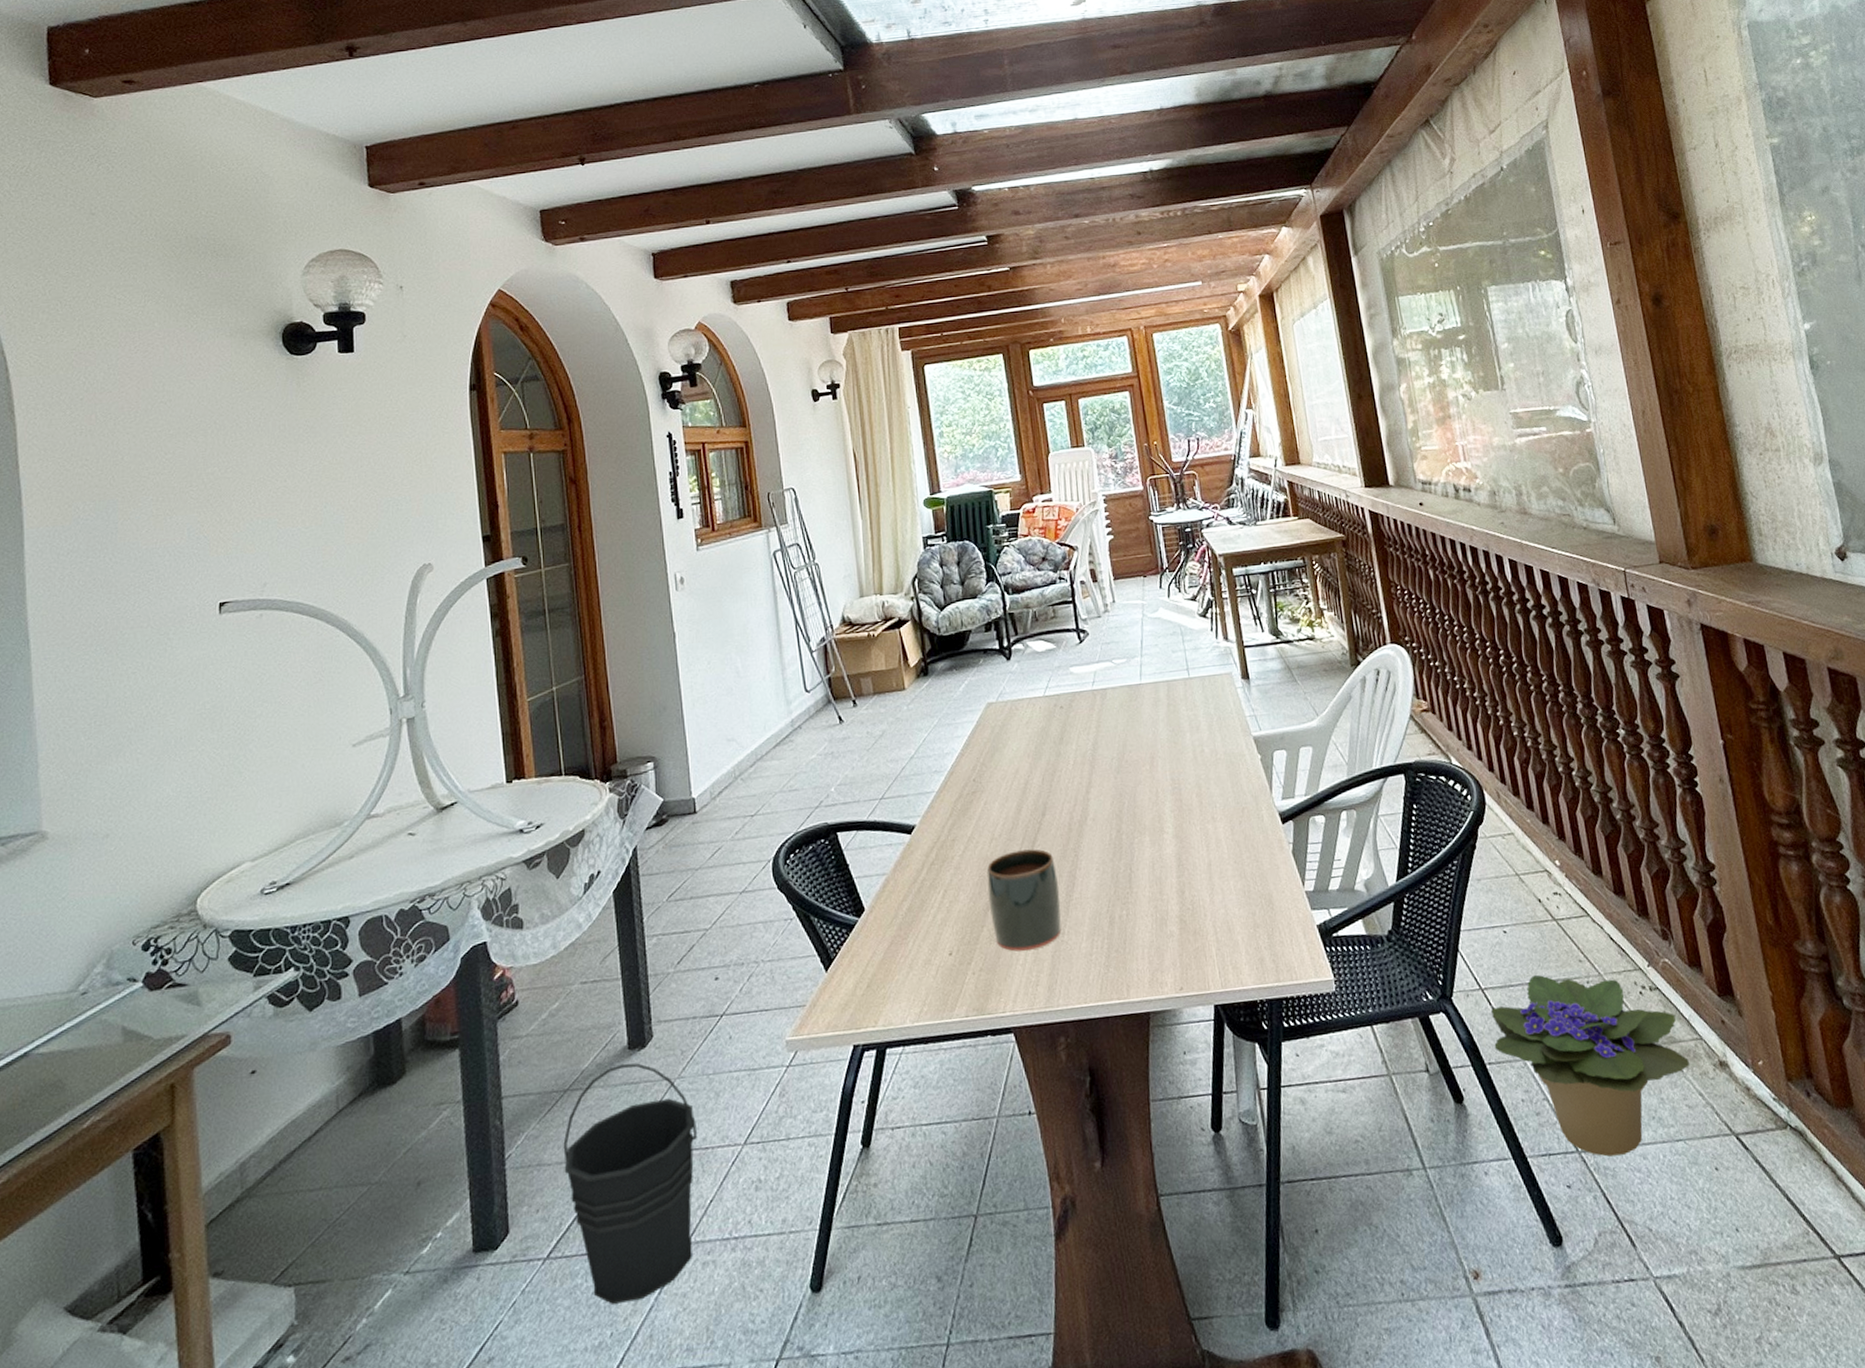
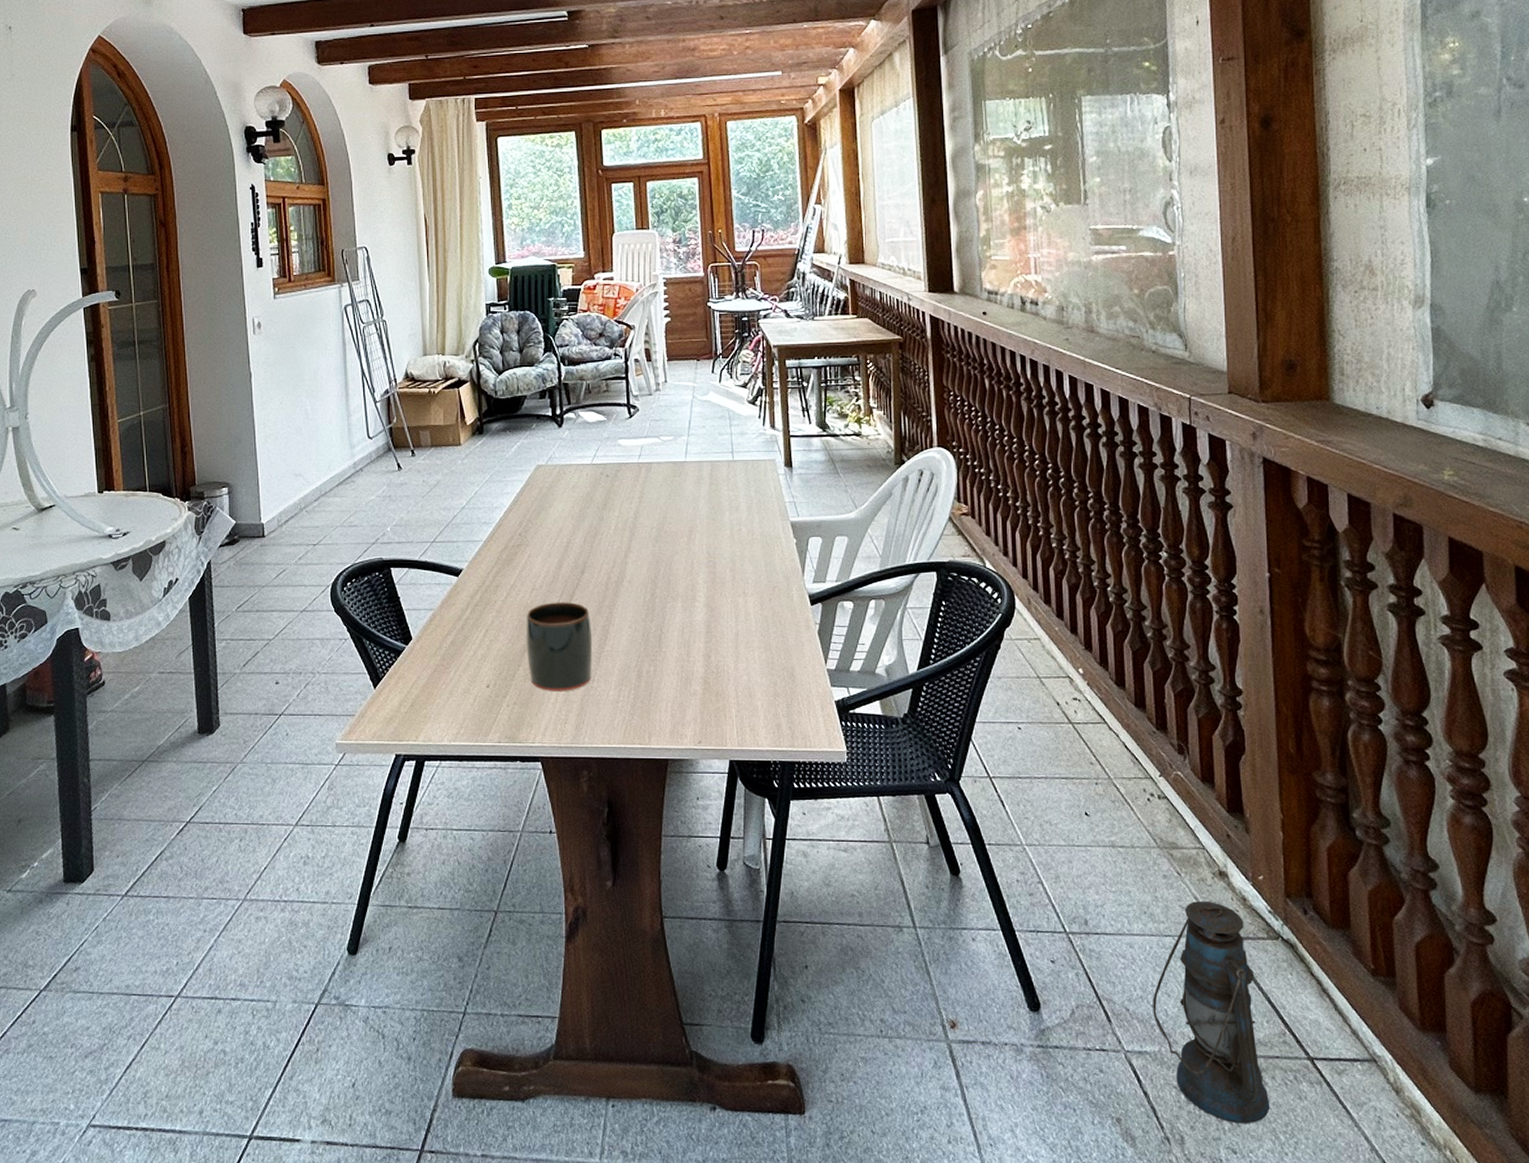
bucket: present [563,1063,697,1304] -> none [140,745,255,940]
potted flower: present [1490,974,1691,1157] -> none [996,770,1189,941]
lantern: none [1673,1096,1806,1343] -> present [1153,901,1270,1124]

